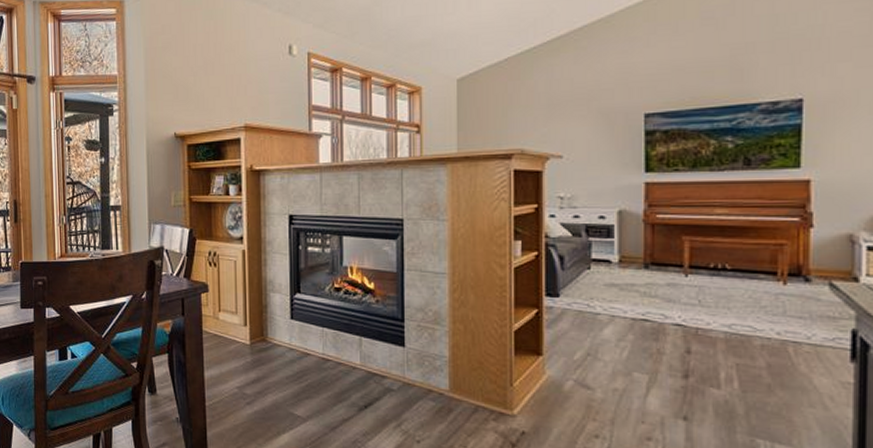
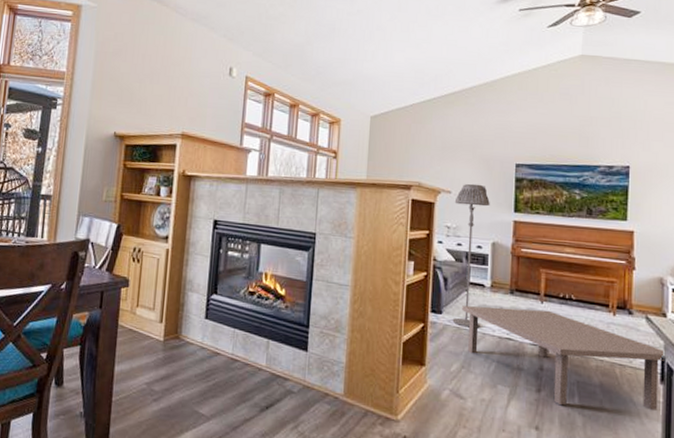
floor lamp: none [567,143,613,310] -> present [452,183,490,328]
coffee table: none [584,284,858,393] -> present [462,306,666,410]

